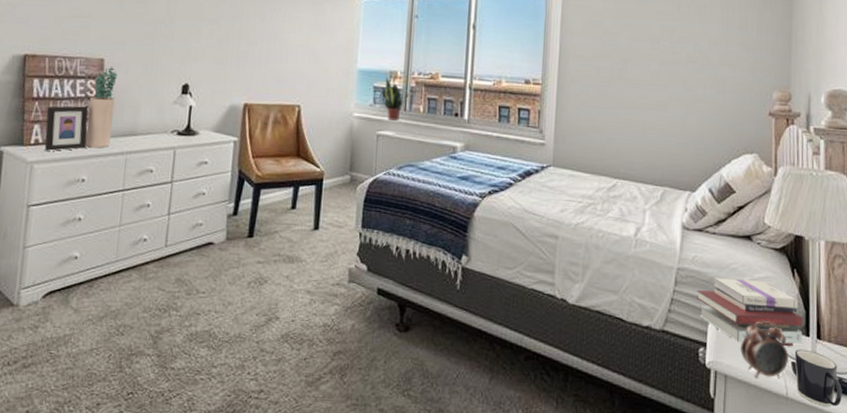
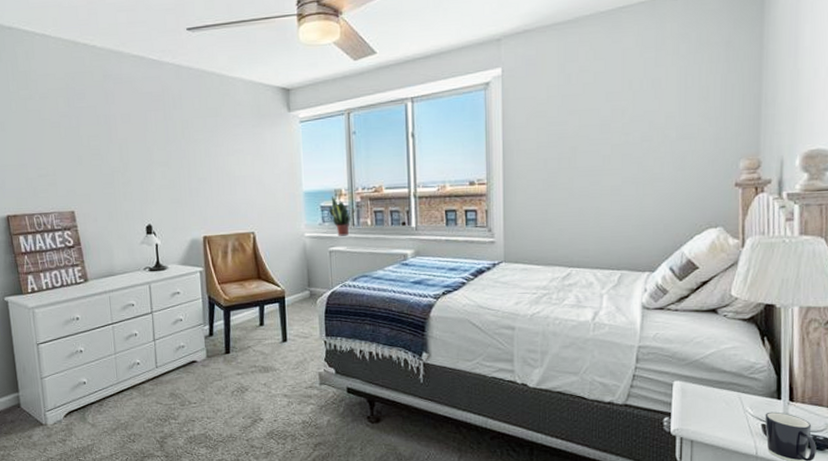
picture frame: present [44,106,89,152] -> none [35,255,74,298]
vase: present [85,66,118,149] -> none [69,217,94,291]
books: present [696,277,803,346] -> none [659,351,774,411]
alarm clock: present [741,320,788,379] -> none [707,387,758,441]

